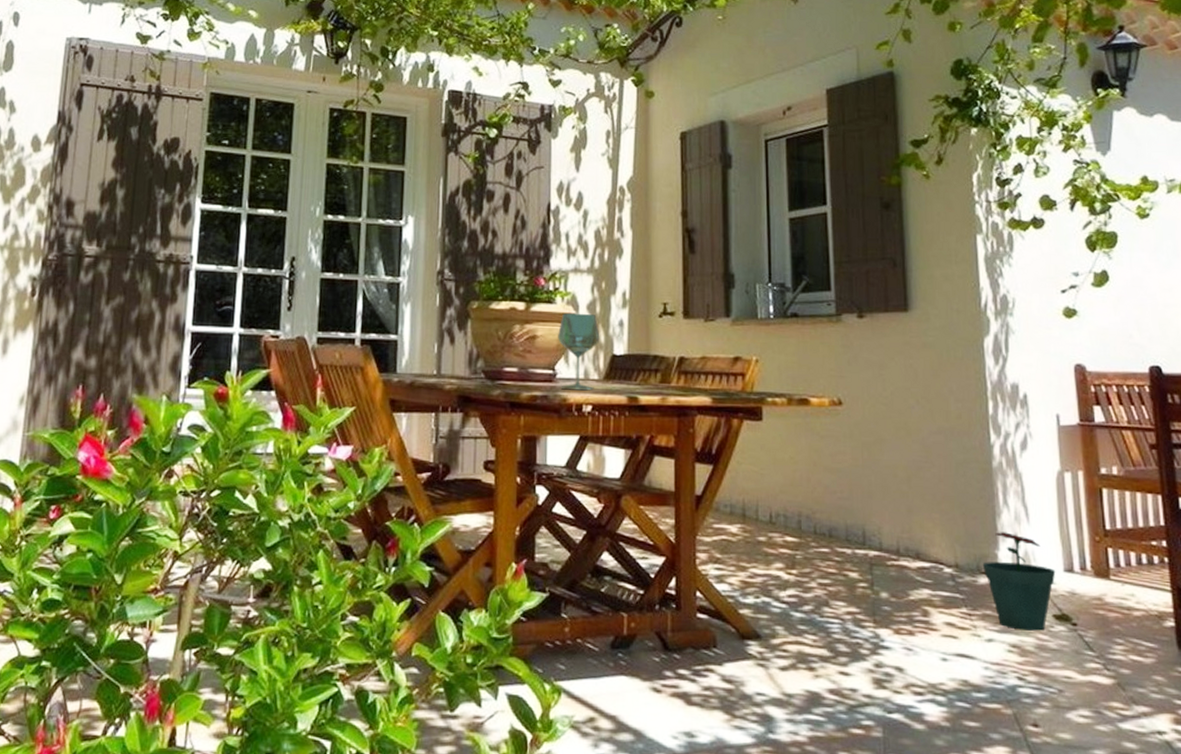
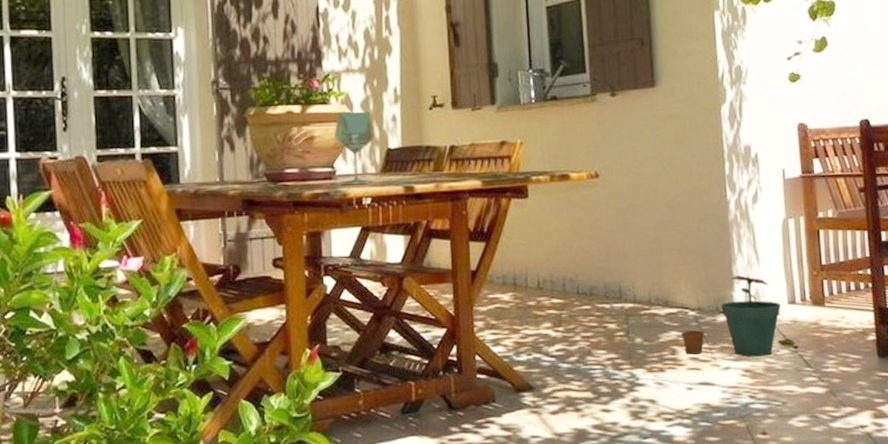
flower pot: none [935,590,963,619] -> present [681,330,704,355]

